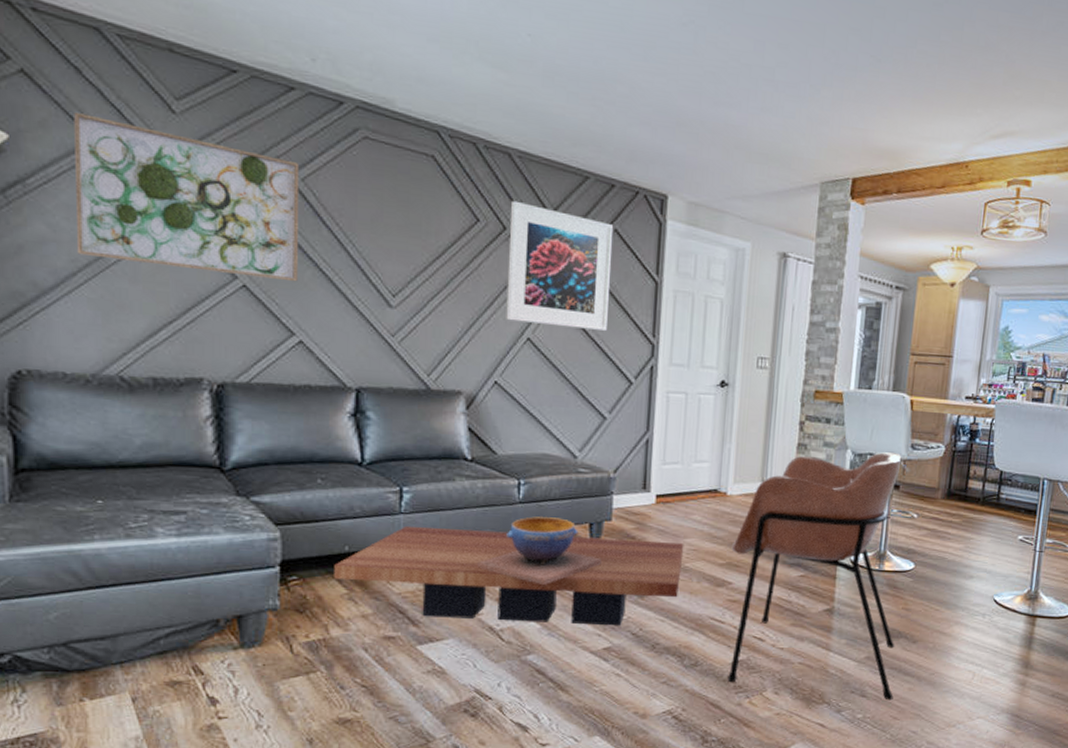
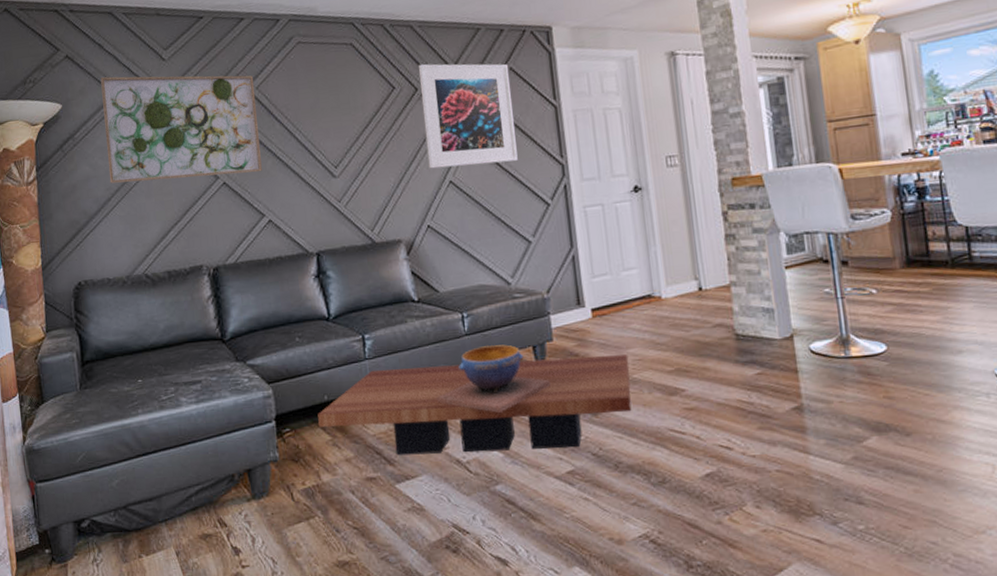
armchair: present [727,451,902,701] -> none [677,226,898,507]

